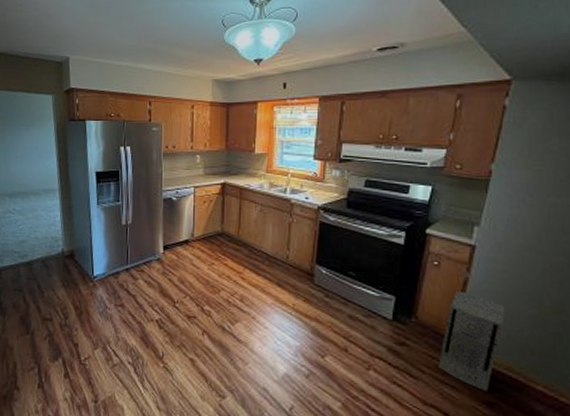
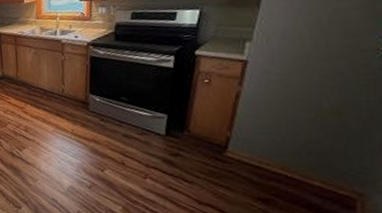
air purifier: present [438,290,505,392] -> none [212,103,280,190]

